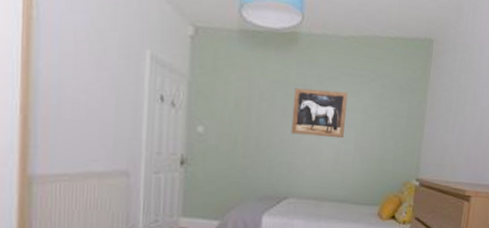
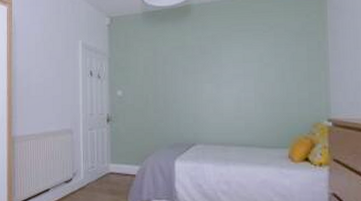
wall art: present [291,87,349,139] -> none [192,46,243,89]

